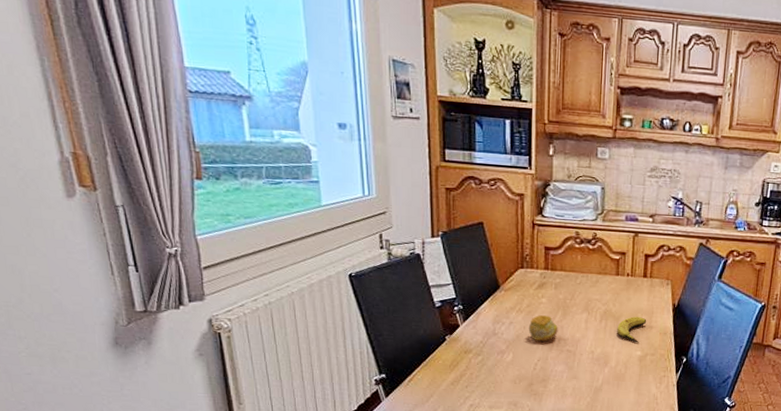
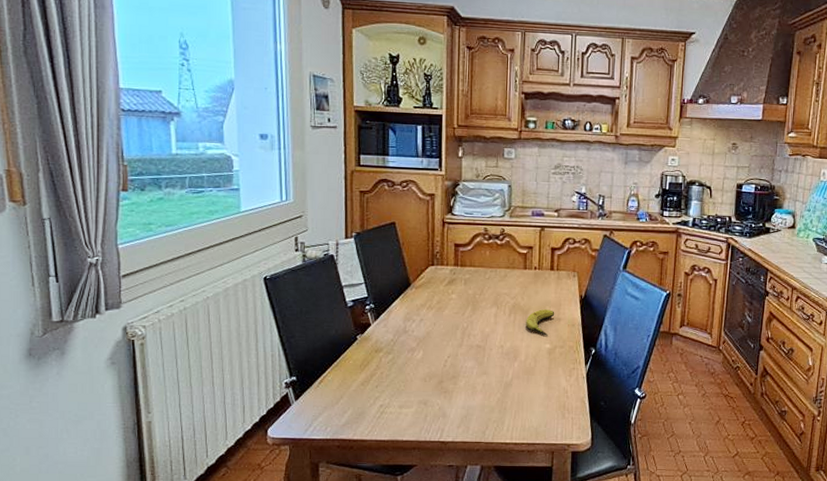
fruit: present [528,315,558,342] -> none [438,311,468,338]

